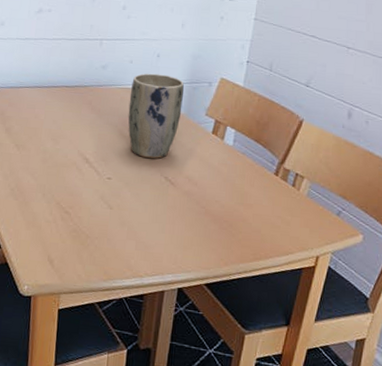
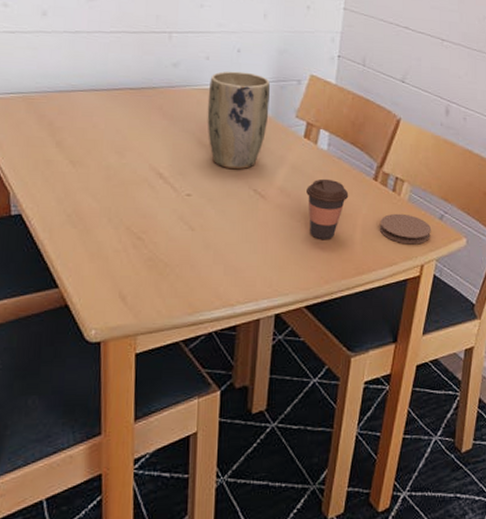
coffee cup: none [212,171,251,227] -> present [306,178,349,240]
coaster: none [277,206,329,237] -> present [379,213,432,245]

